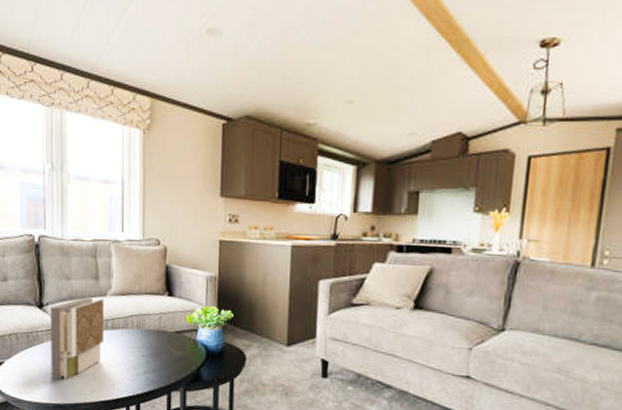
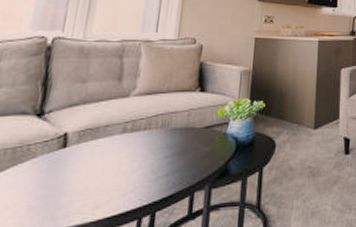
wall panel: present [50,297,104,380] -> none [39,100,126,200]

